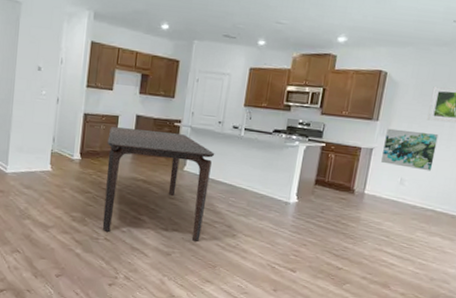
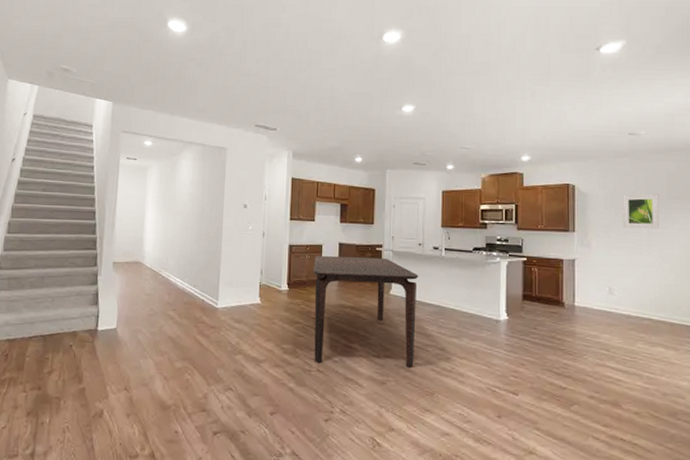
wall art: present [381,128,439,171] -> none [585,238,639,279]

